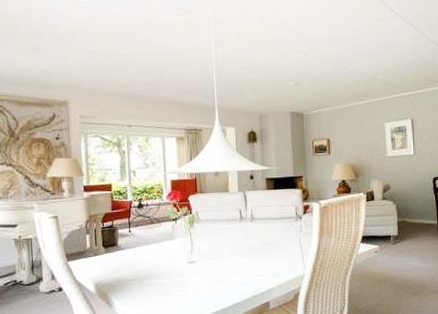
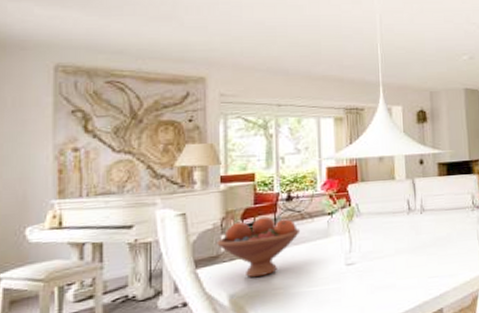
fruit bowl: none [83,220,150,271] -> present [217,216,301,278]

